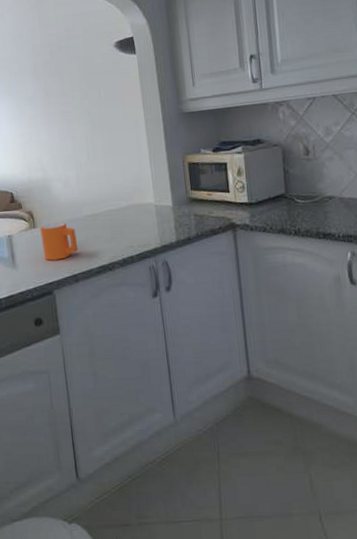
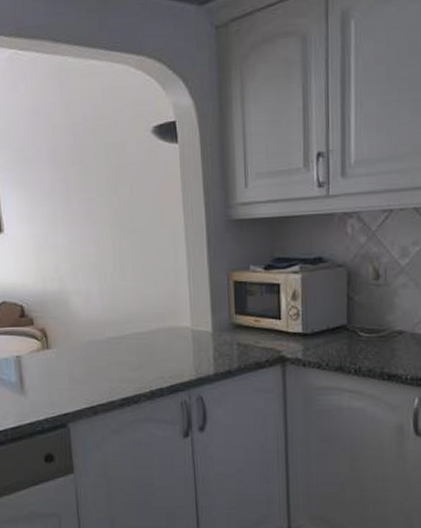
mug: present [40,222,79,261] -> none [54,344,99,388]

